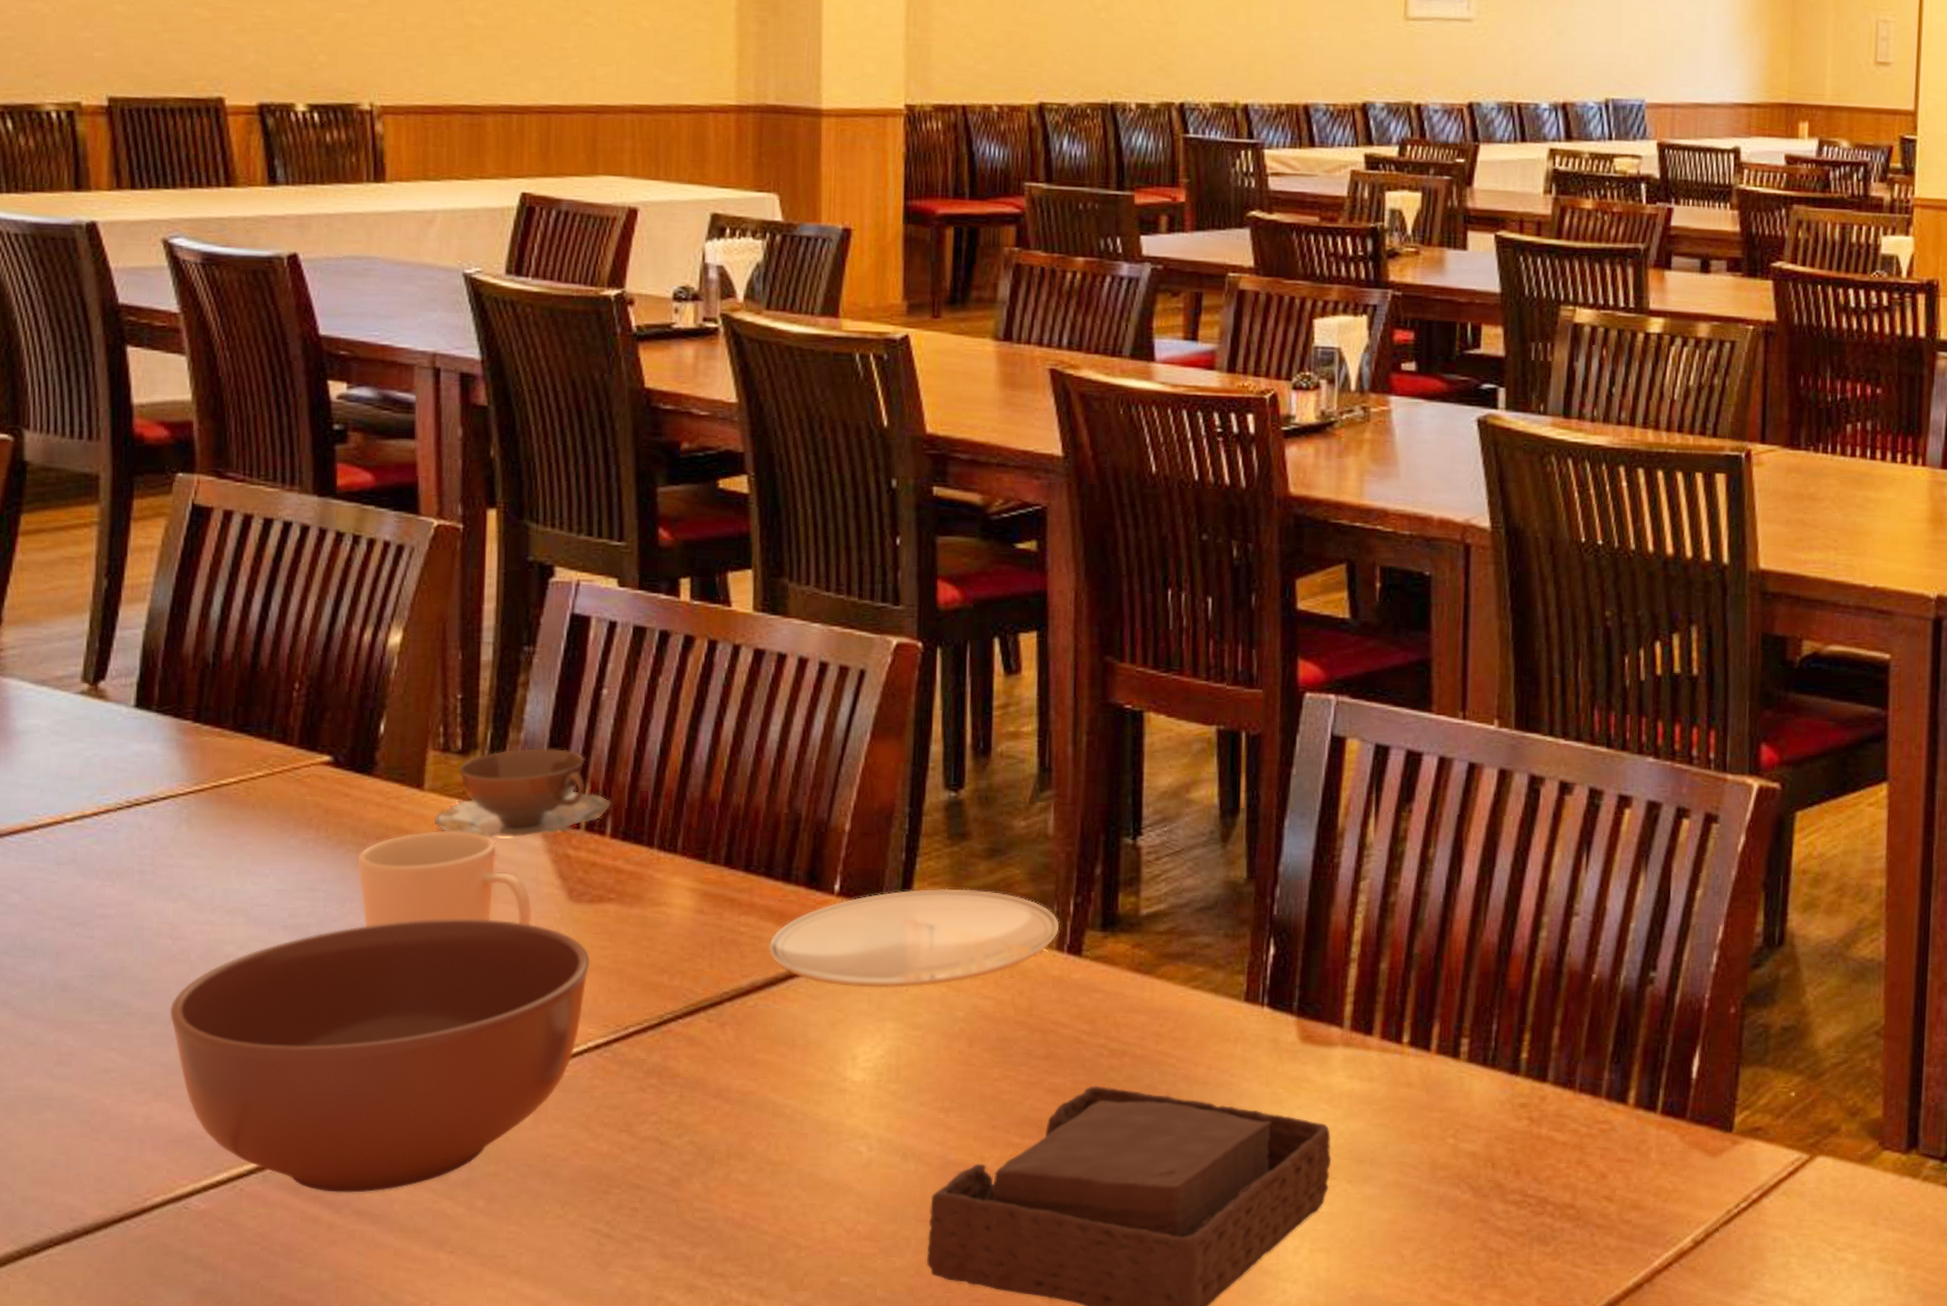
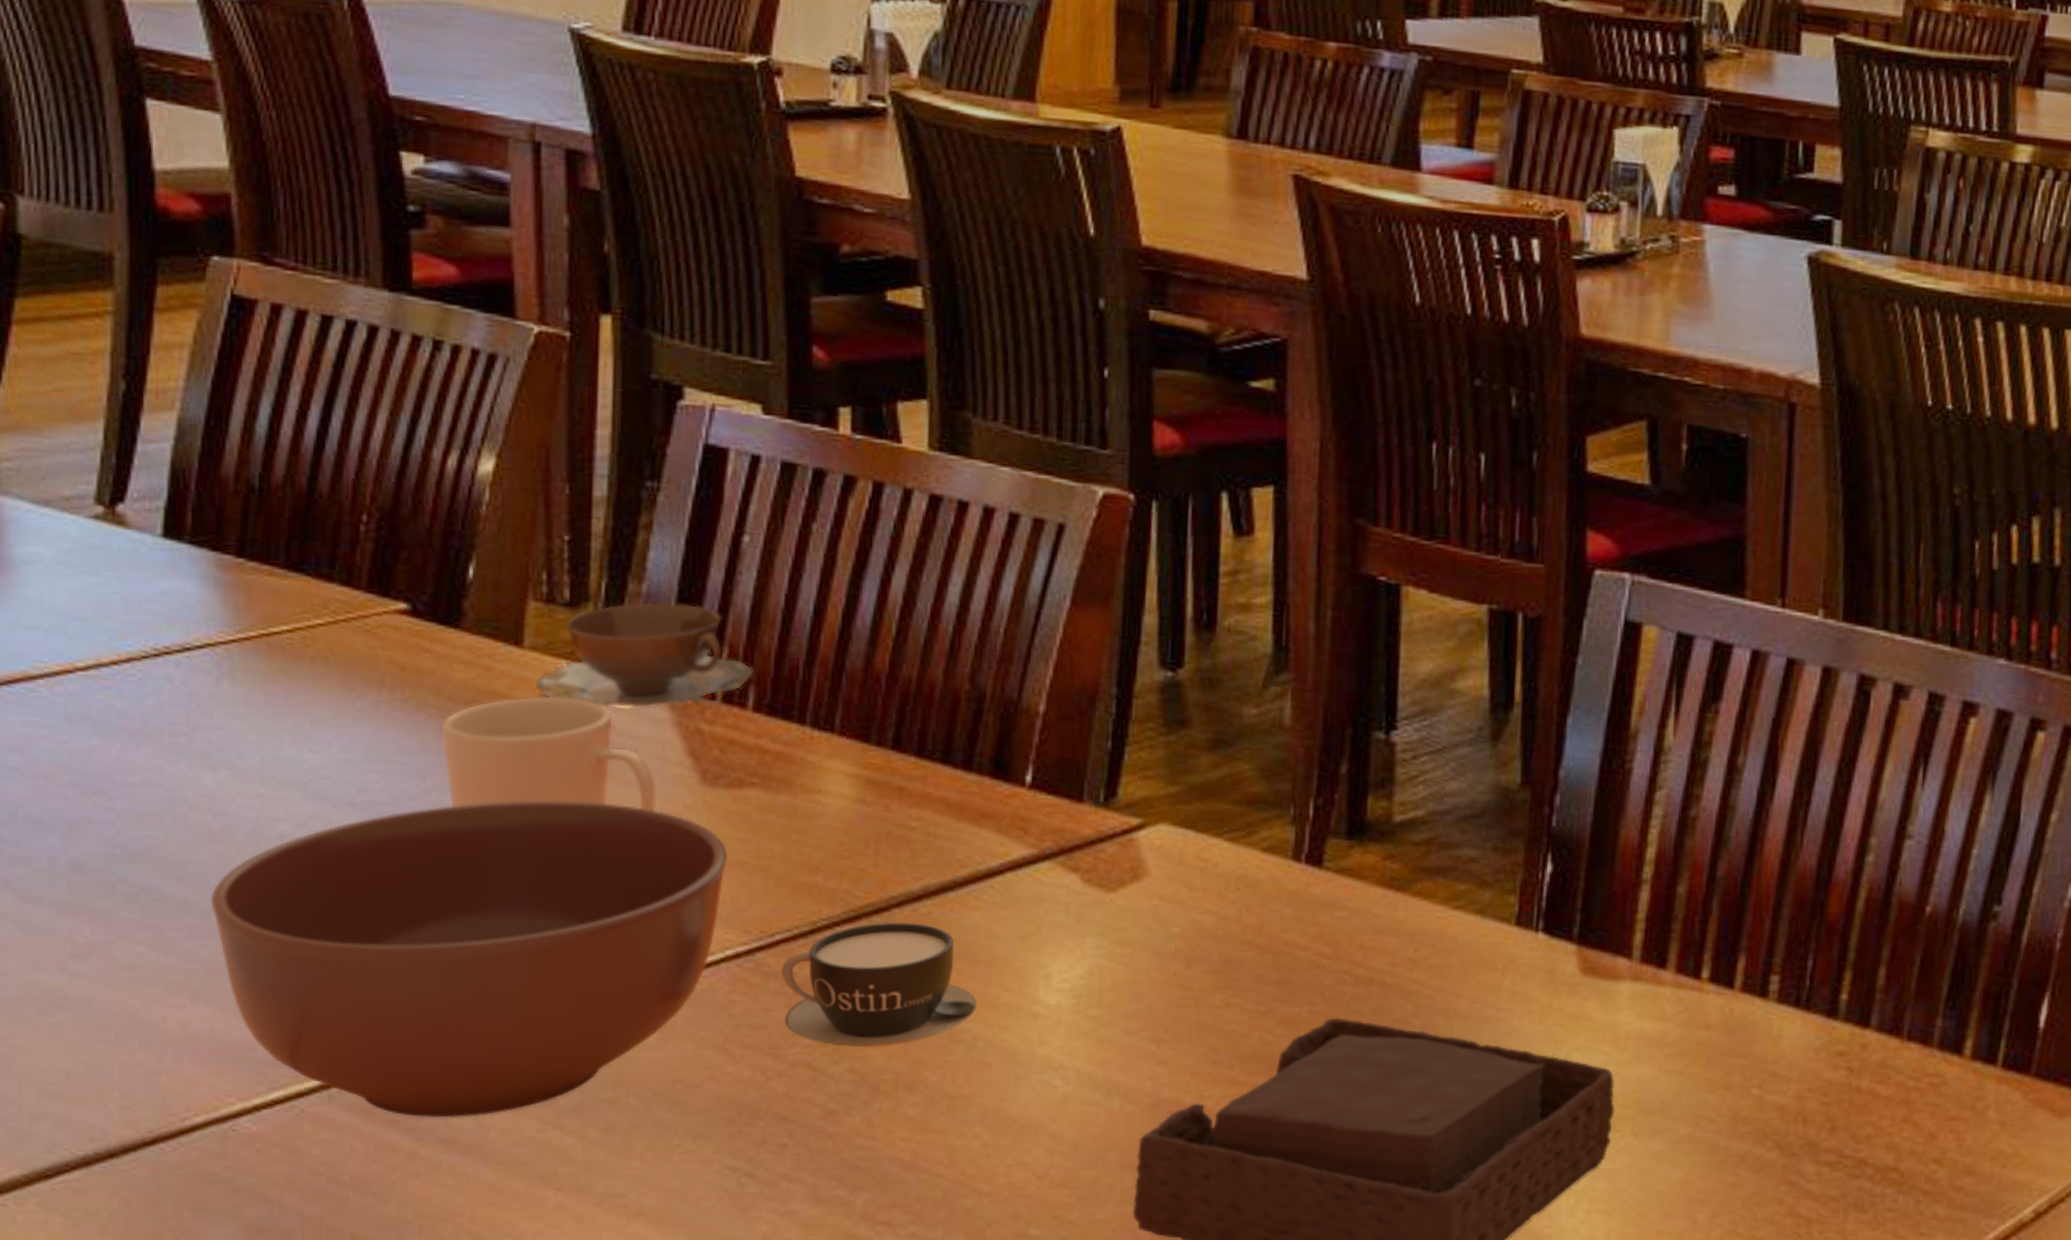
teacup: none [634,1014,795,1123] -> present [781,922,976,1048]
plate: present [768,888,1060,989] -> none [944,783,1297,898]

